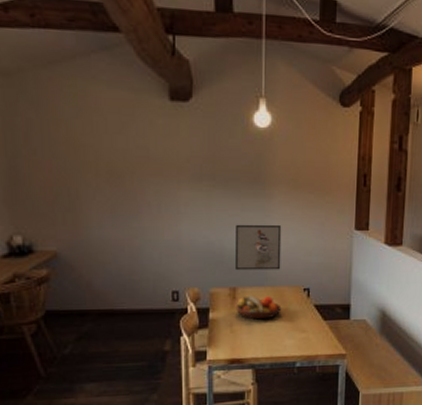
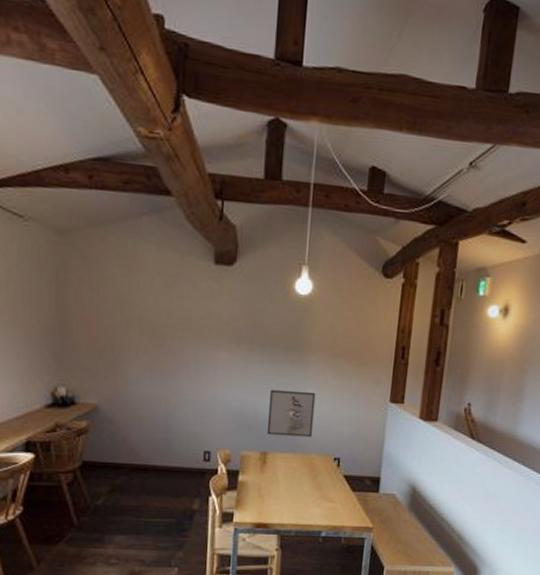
fruit bowl: present [236,295,282,320] -> none [265,461,311,486]

